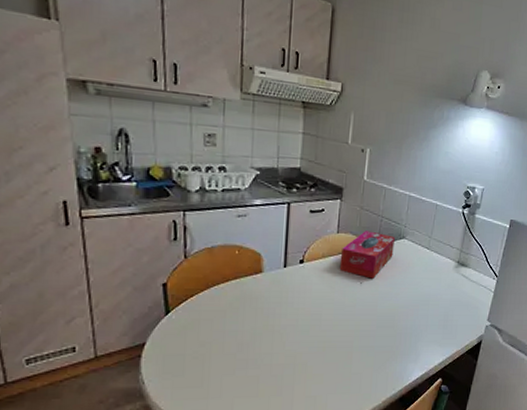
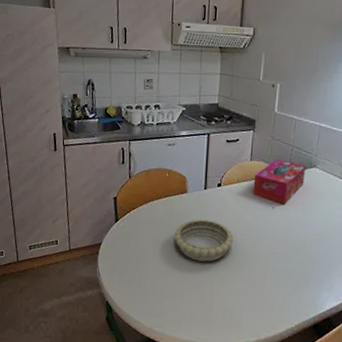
decorative bowl: none [246,302,319,350] -> present [174,219,234,262]

